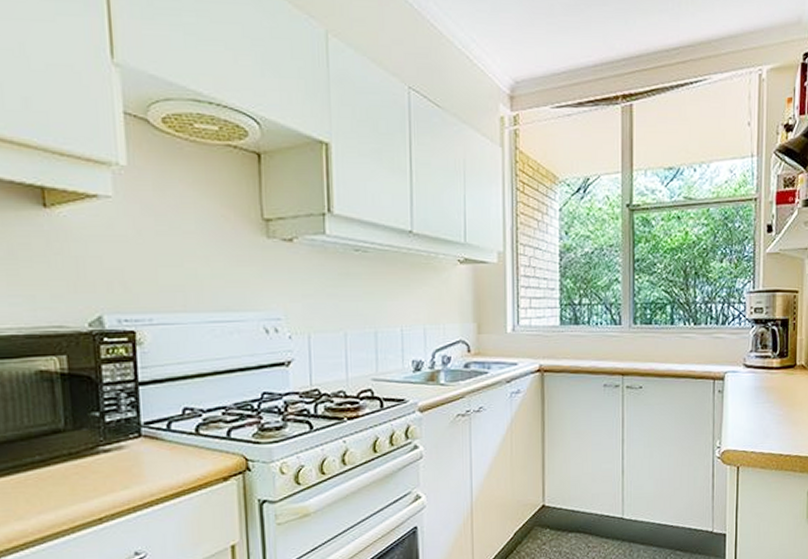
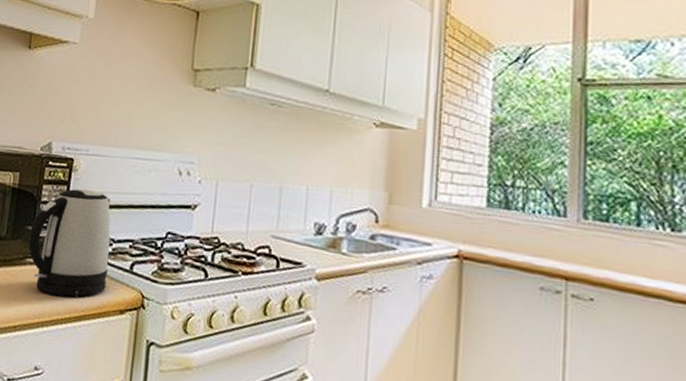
kettle: none [96,362,203,478] -> present [28,188,111,297]

